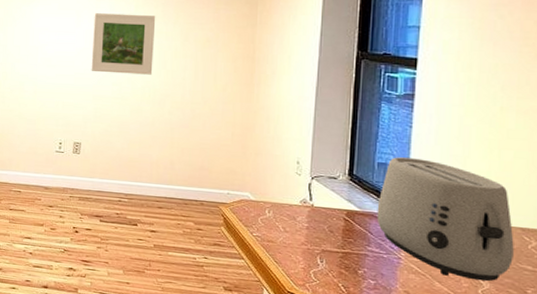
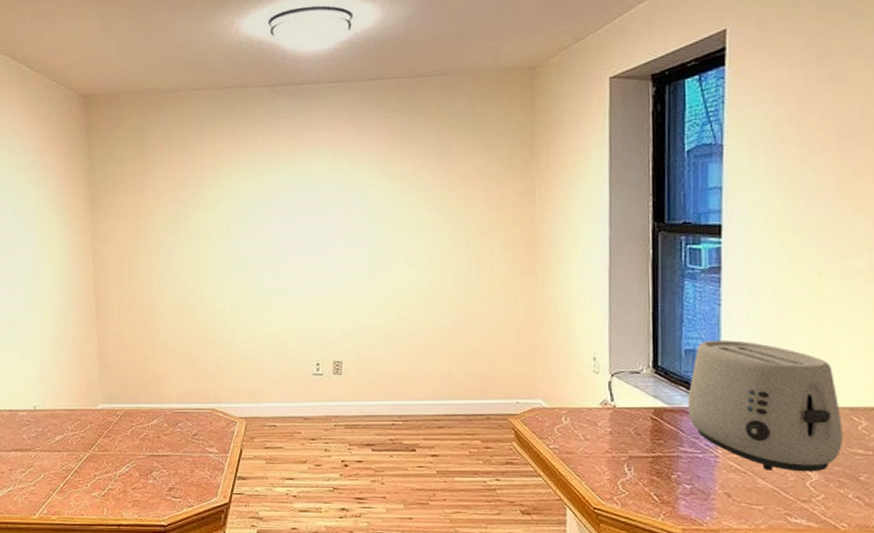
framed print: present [91,13,156,75] -> none [344,202,419,276]

